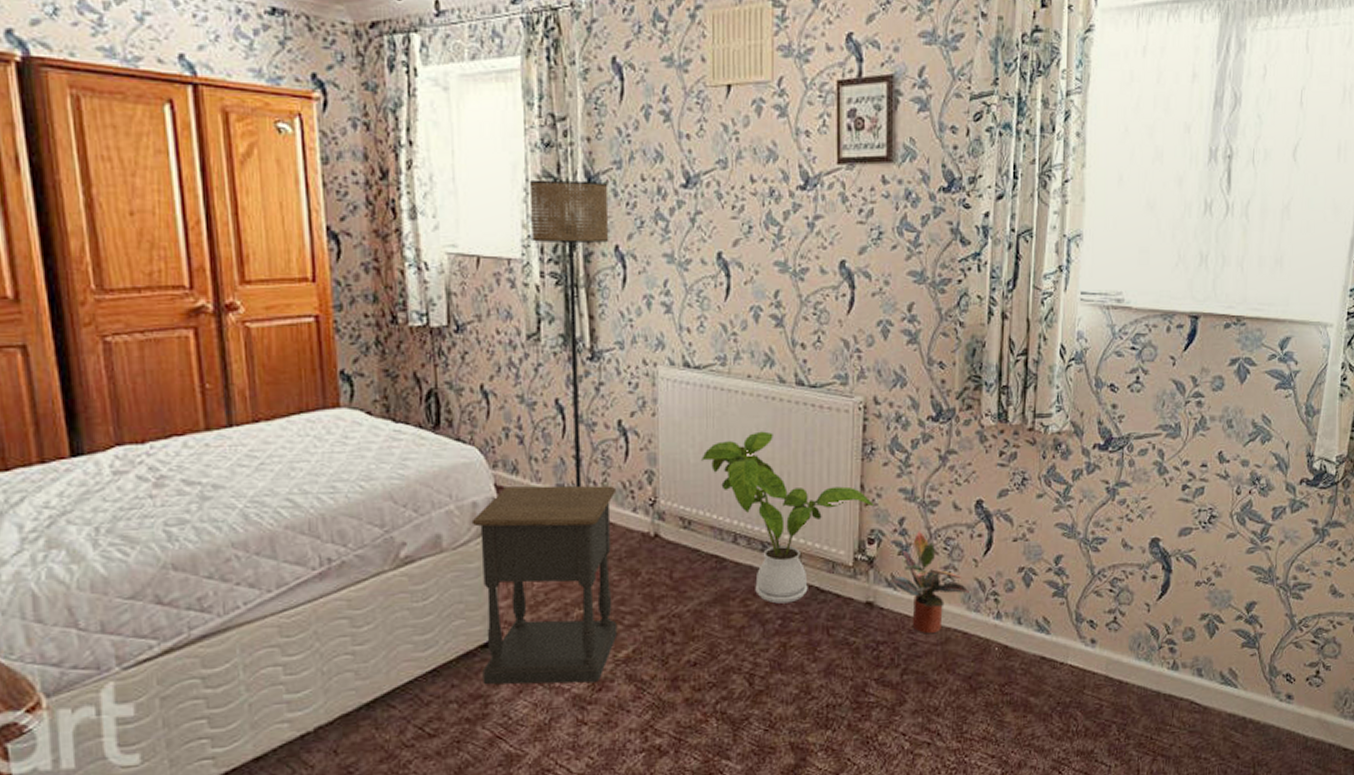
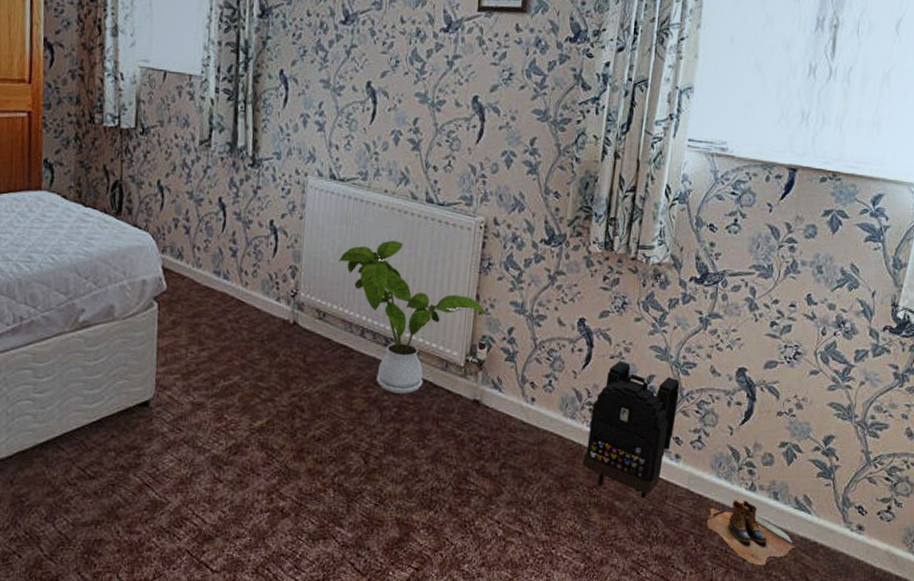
nightstand: present [471,485,618,685] -> none [138,269,264,446]
floor lamp: present [529,179,609,488] -> none [211,9,279,276]
potted plant: present [890,531,969,634] -> none [496,341,567,435]
backpack: none [991,543,1091,691] -> present [582,361,680,499]
boots: none [1129,680,1224,749] -> present [707,499,796,565]

